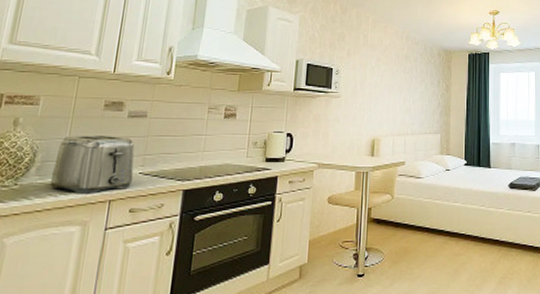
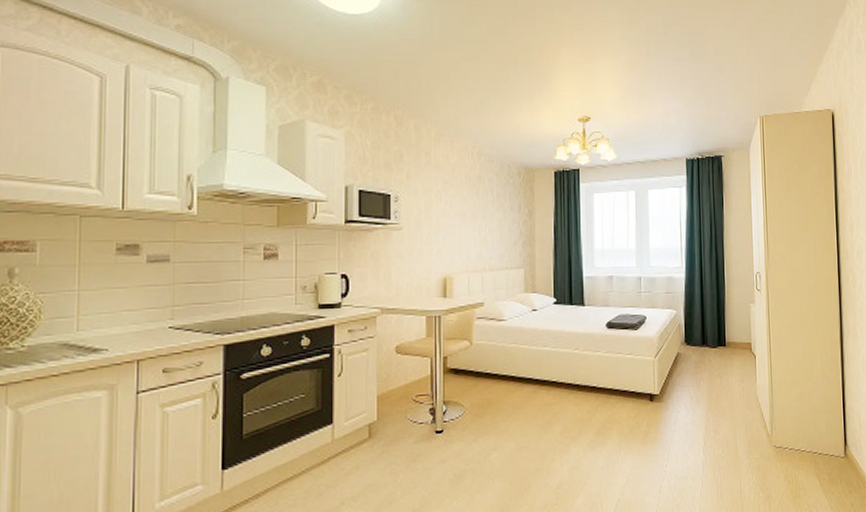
toaster: present [49,135,135,194] -> none [63,285,163,354]

